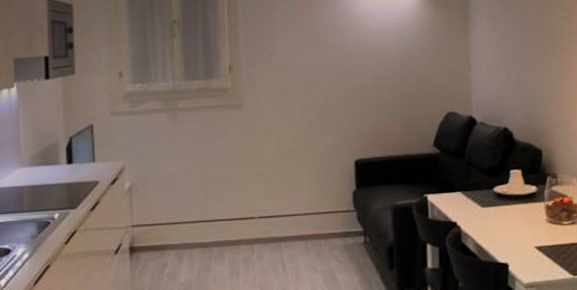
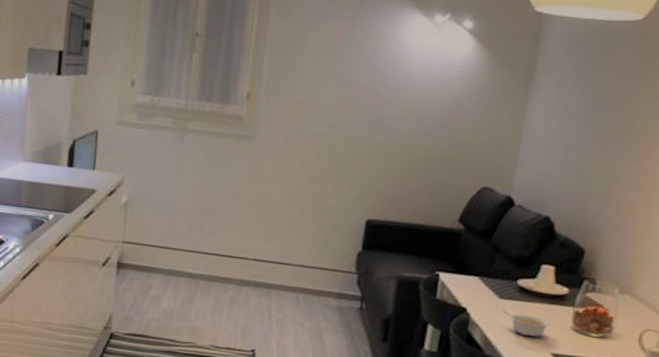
legume: none [487,216,529,237] -> present [502,311,551,338]

